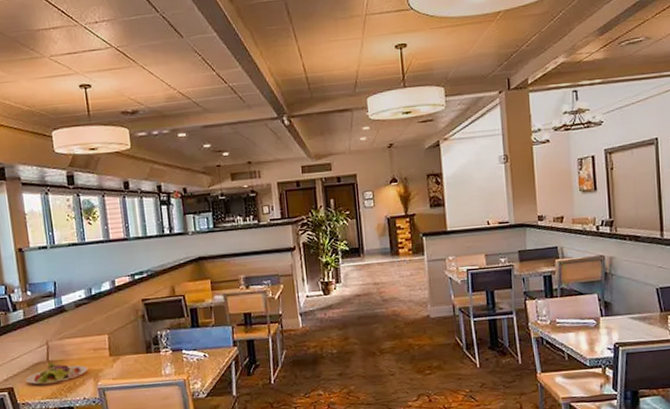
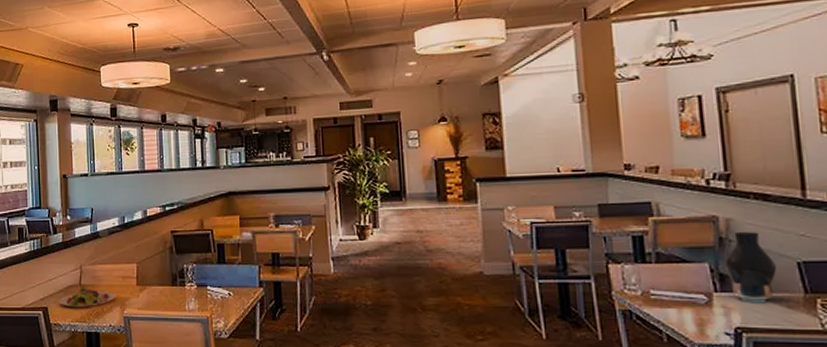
vase: none [609,267,642,324] -> present [725,232,776,304]

